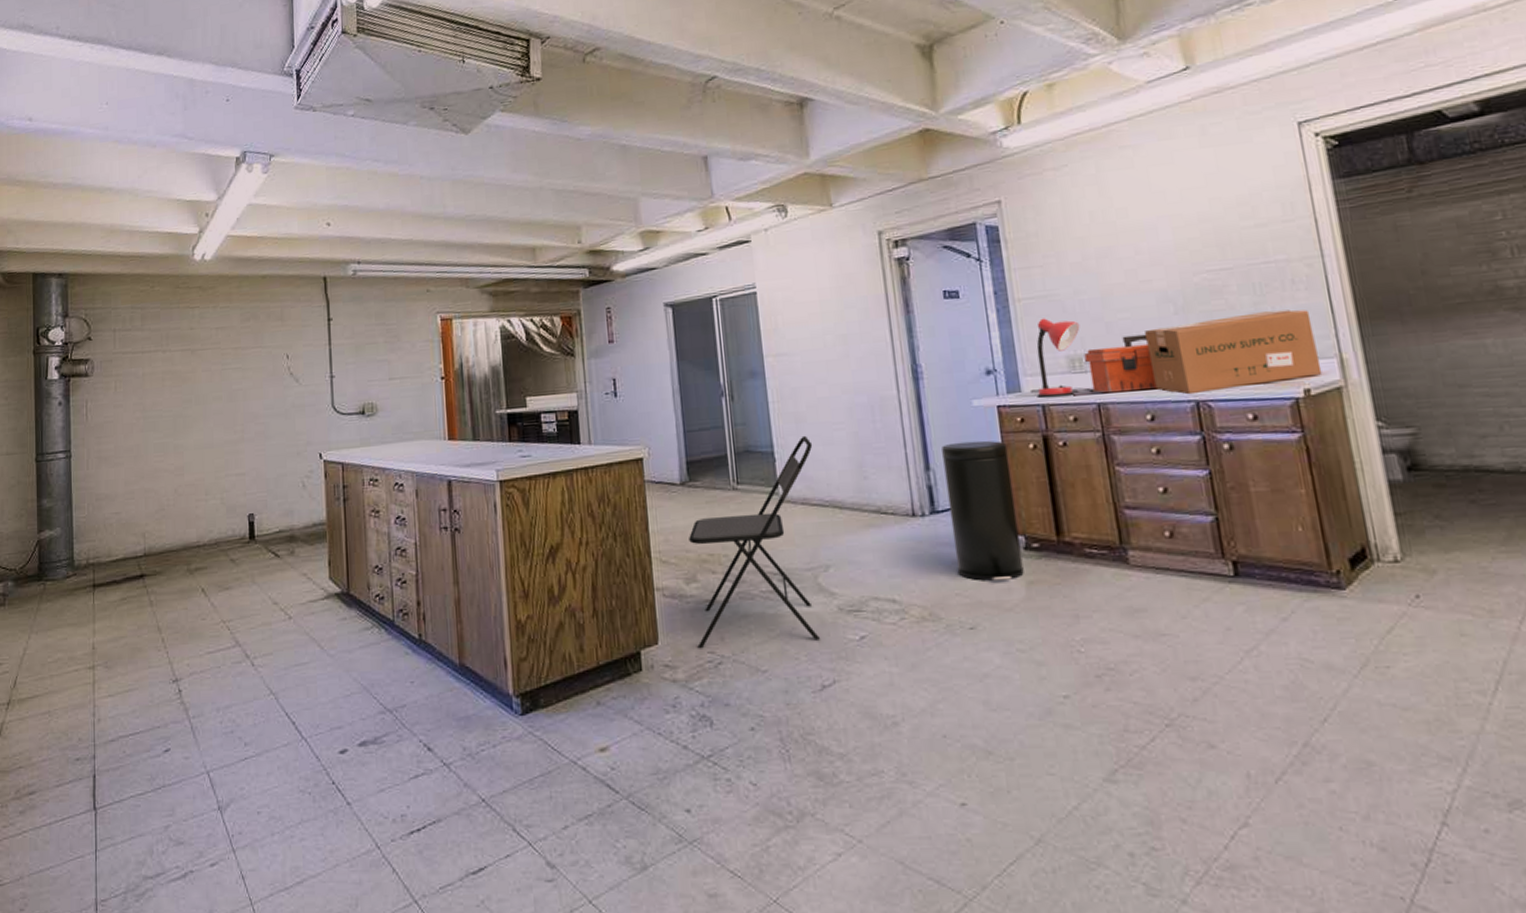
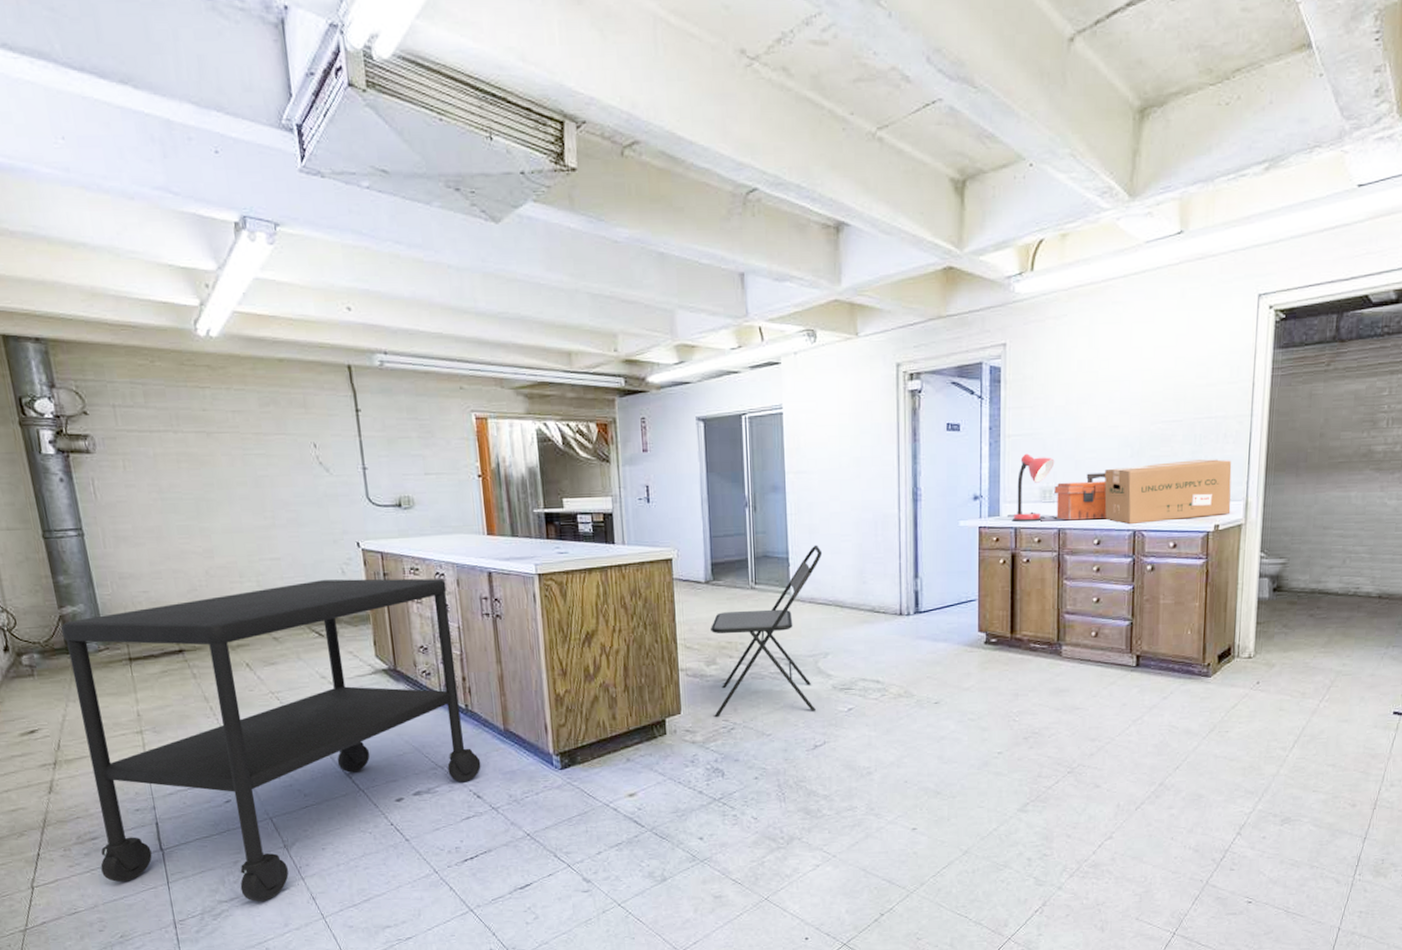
utility cart: none [33,489,433,880] -> present [61,578,481,902]
pedal bin: present [942,440,1024,581] -> none [930,555,982,667]

